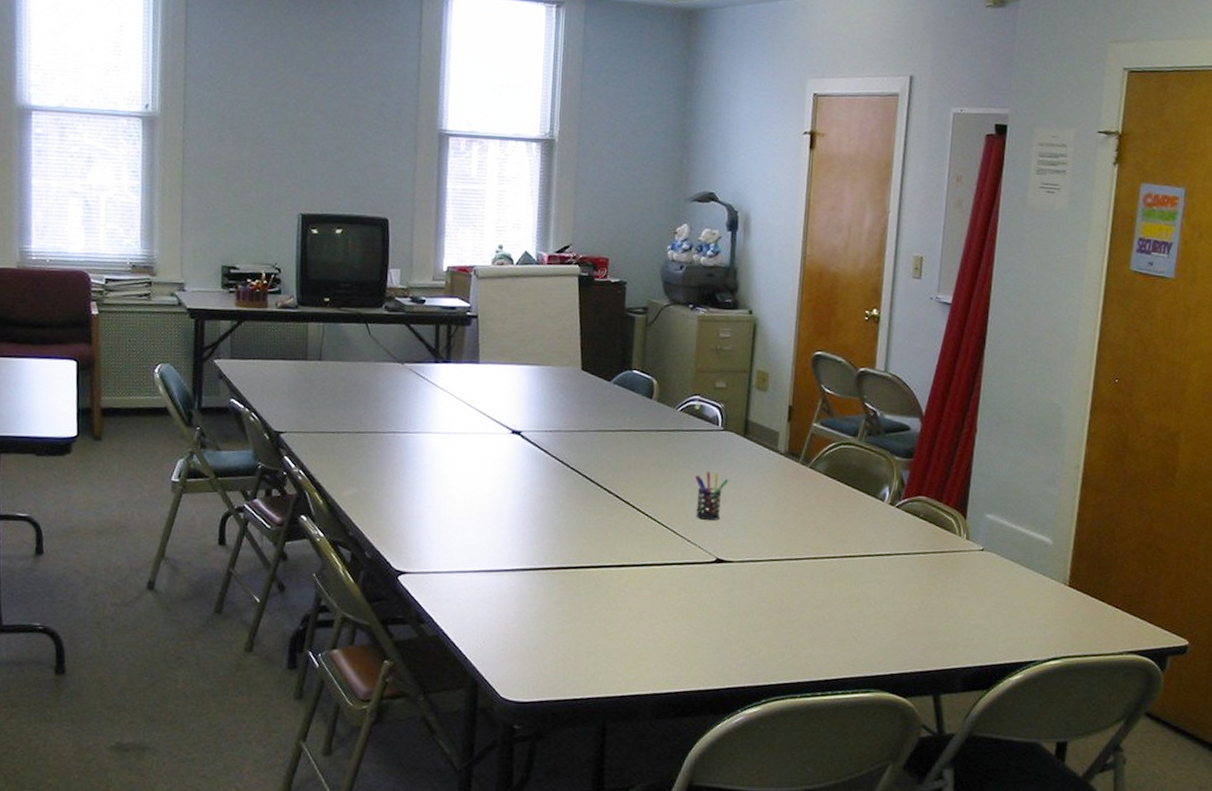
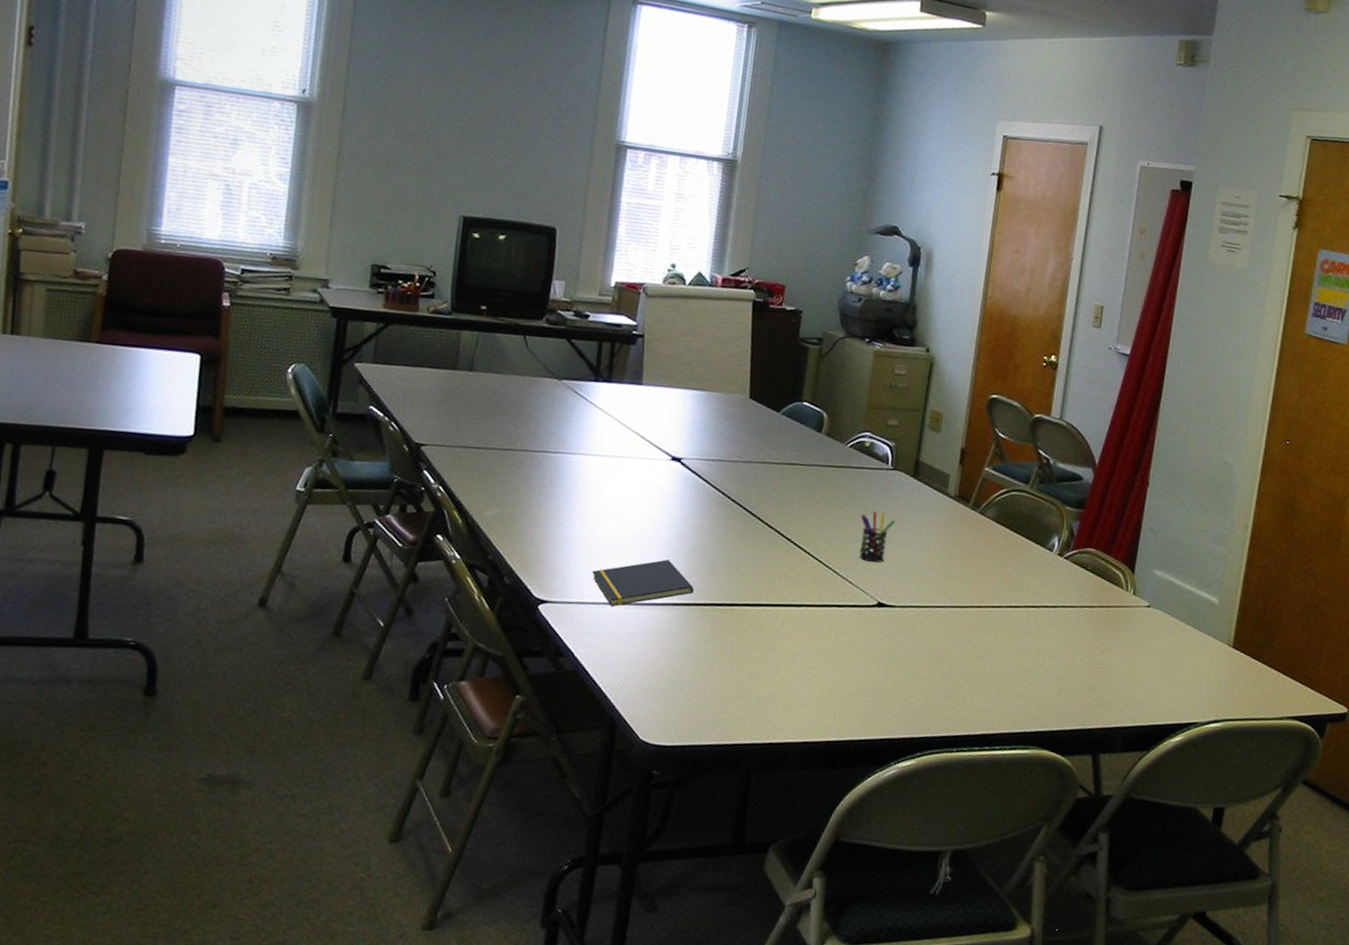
notepad: none [445,528,542,574] -> present [592,559,695,606]

